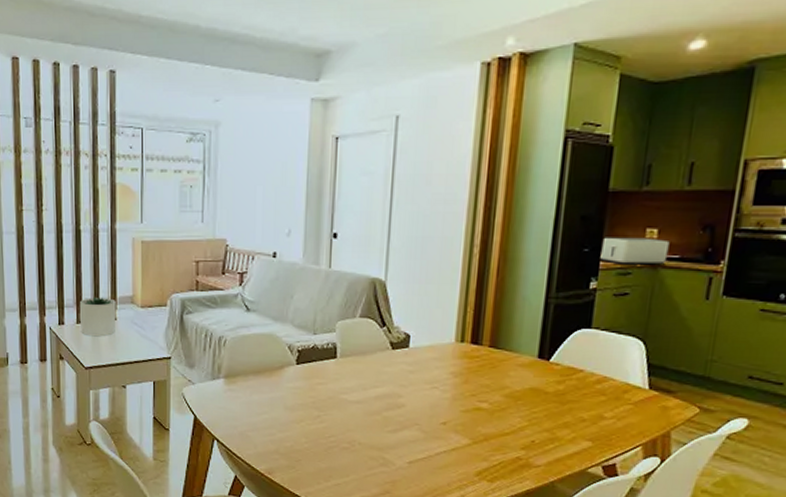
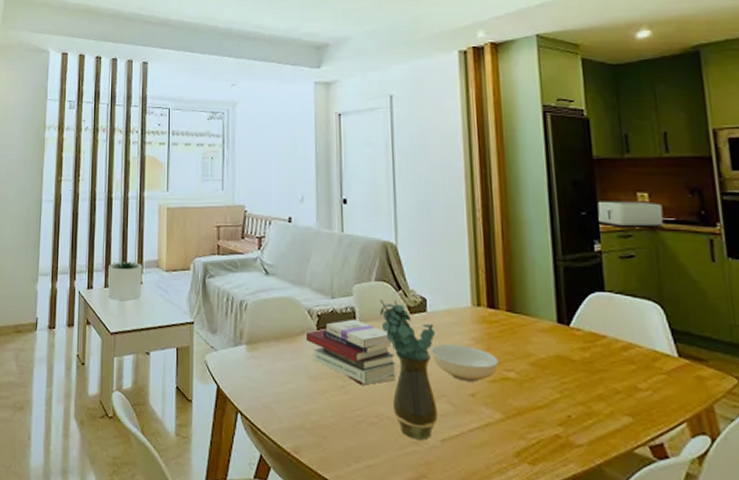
books: none [284,354,373,415] -> present [305,319,397,386]
vase: none [362,335,415,462] -> present [380,299,438,440]
bowl: none [408,378,474,412] -> present [431,344,499,382]

